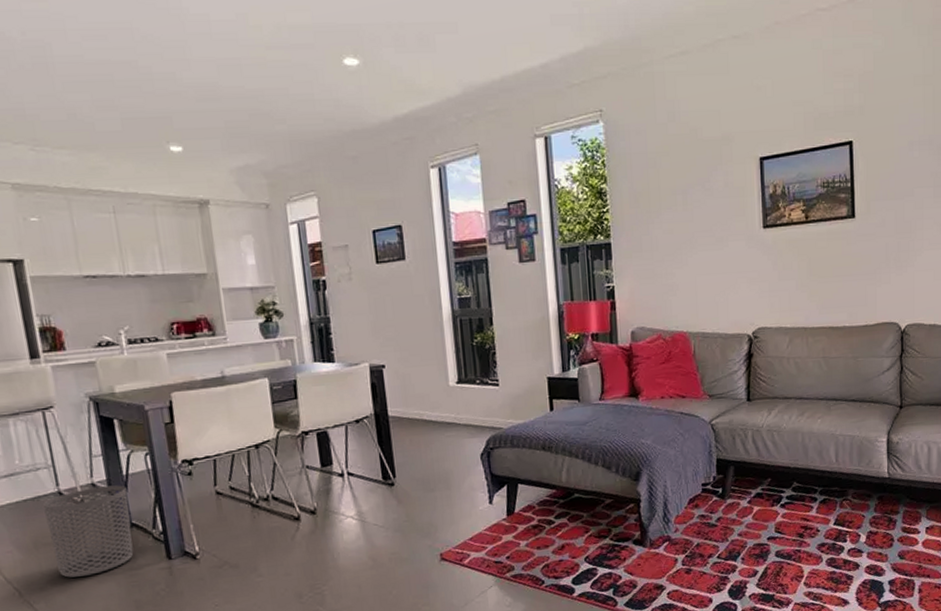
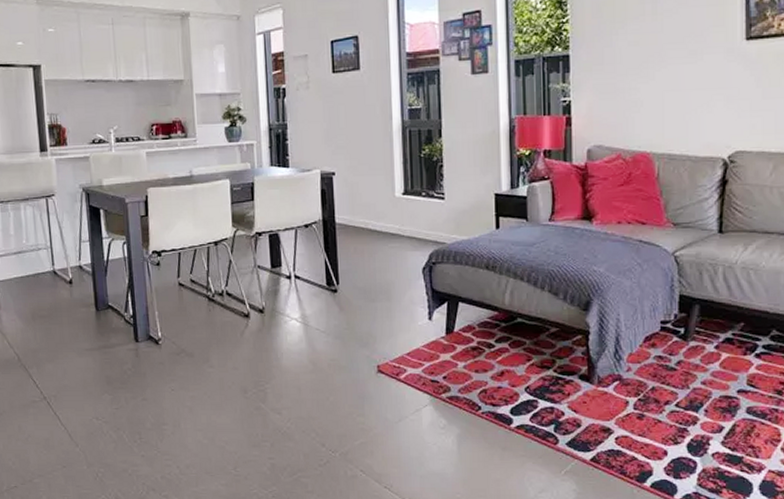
waste bin: present [43,485,134,578] -> none [41,269,108,349]

